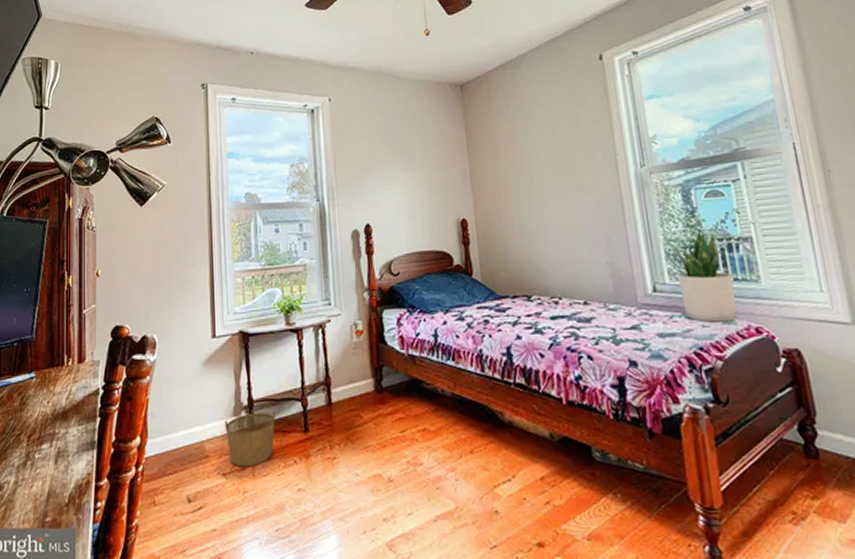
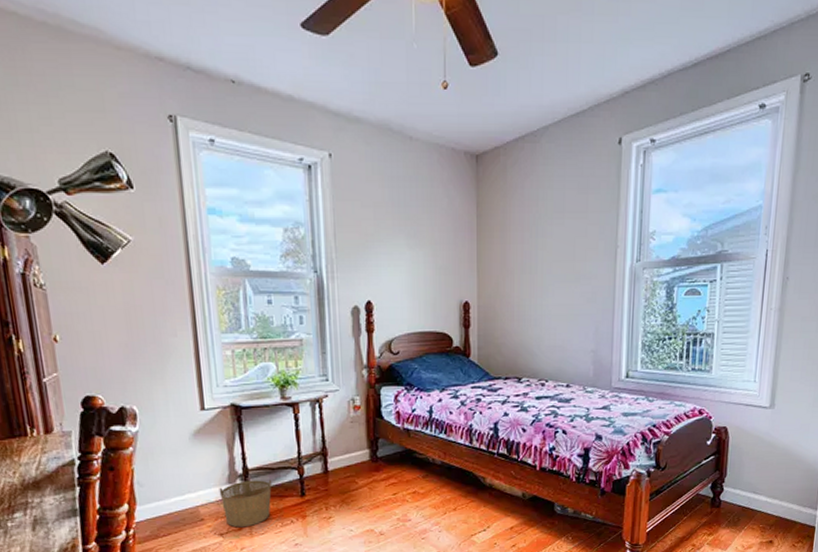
planter: present [666,231,738,322] -> none [645,326,692,405]

